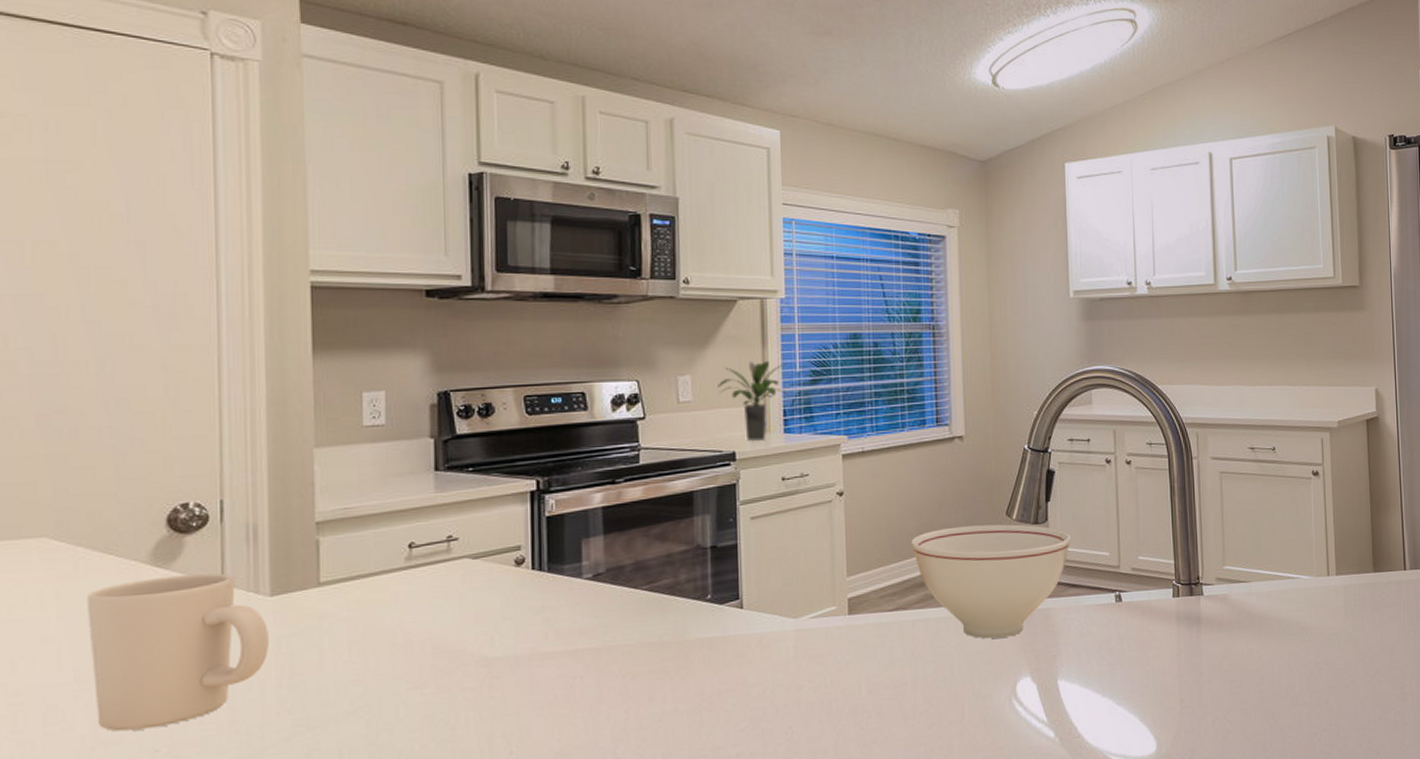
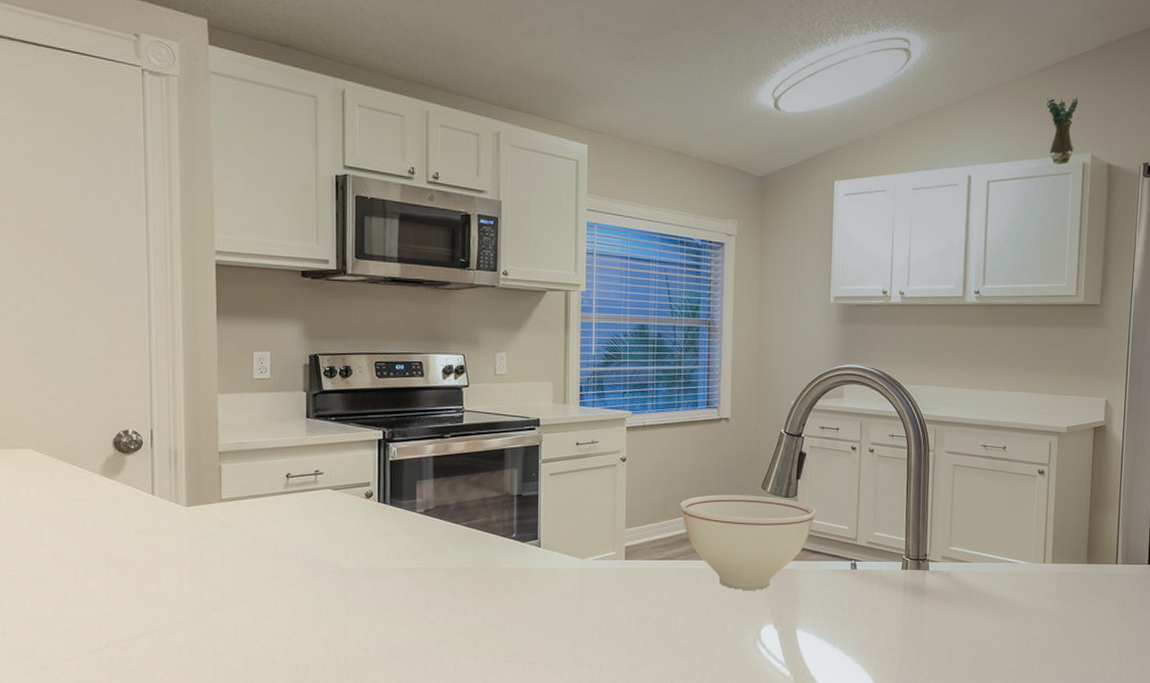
mug: present [86,573,269,732] -> none [58,485,185,598]
potted plant: present [718,360,791,441] -> none [527,343,587,411]
vase: none [1283,68,1317,138] -> present [1046,97,1078,165]

